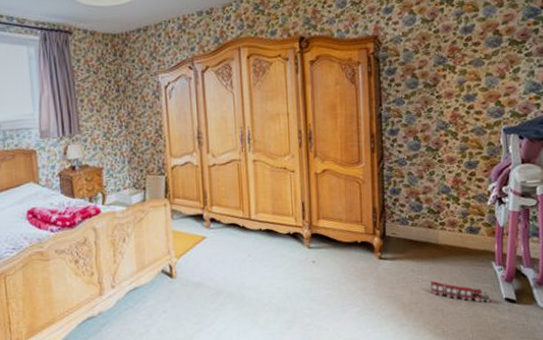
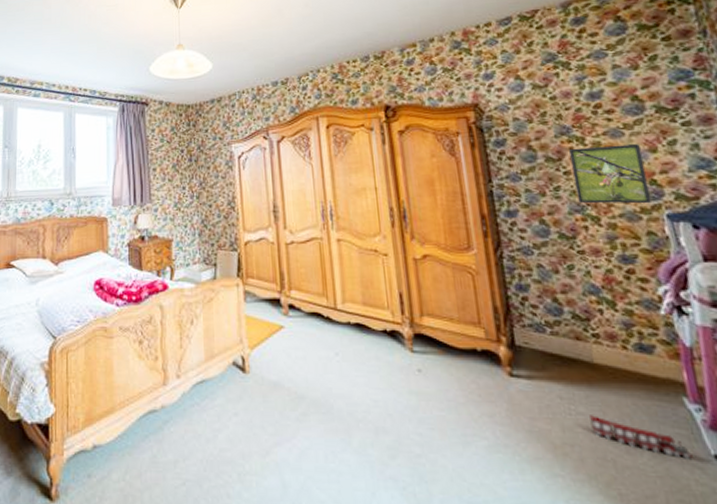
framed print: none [443,72,494,122] -> present [569,144,651,204]

